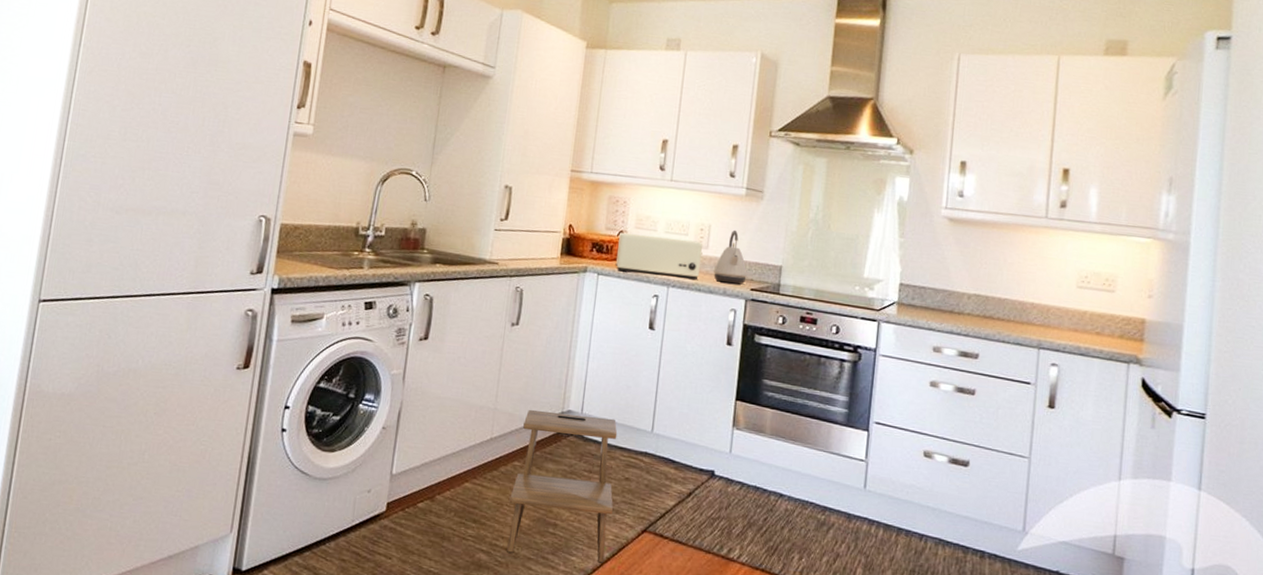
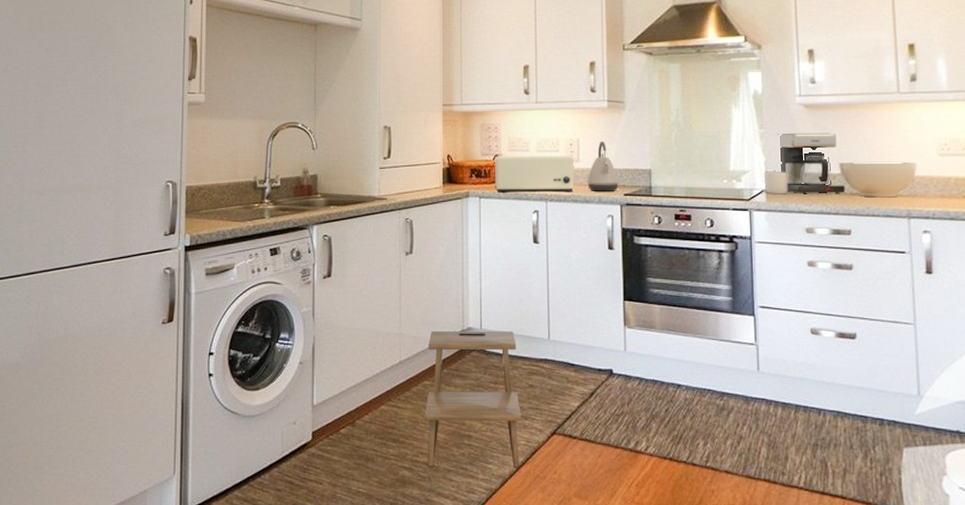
mug: none [897,282,923,309] -> present [765,171,789,194]
coffee maker: none [909,245,979,315] -> present [774,132,845,193]
bowl: none [974,282,1055,326] -> present [838,161,918,198]

